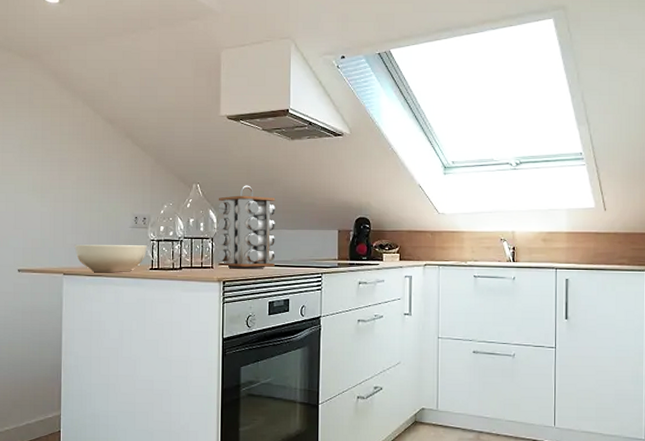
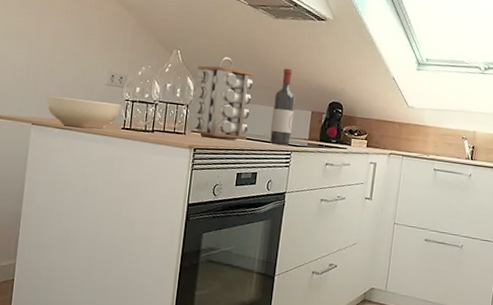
wine bottle: none [298,189,321,269] -> present [270,68,295,146]

